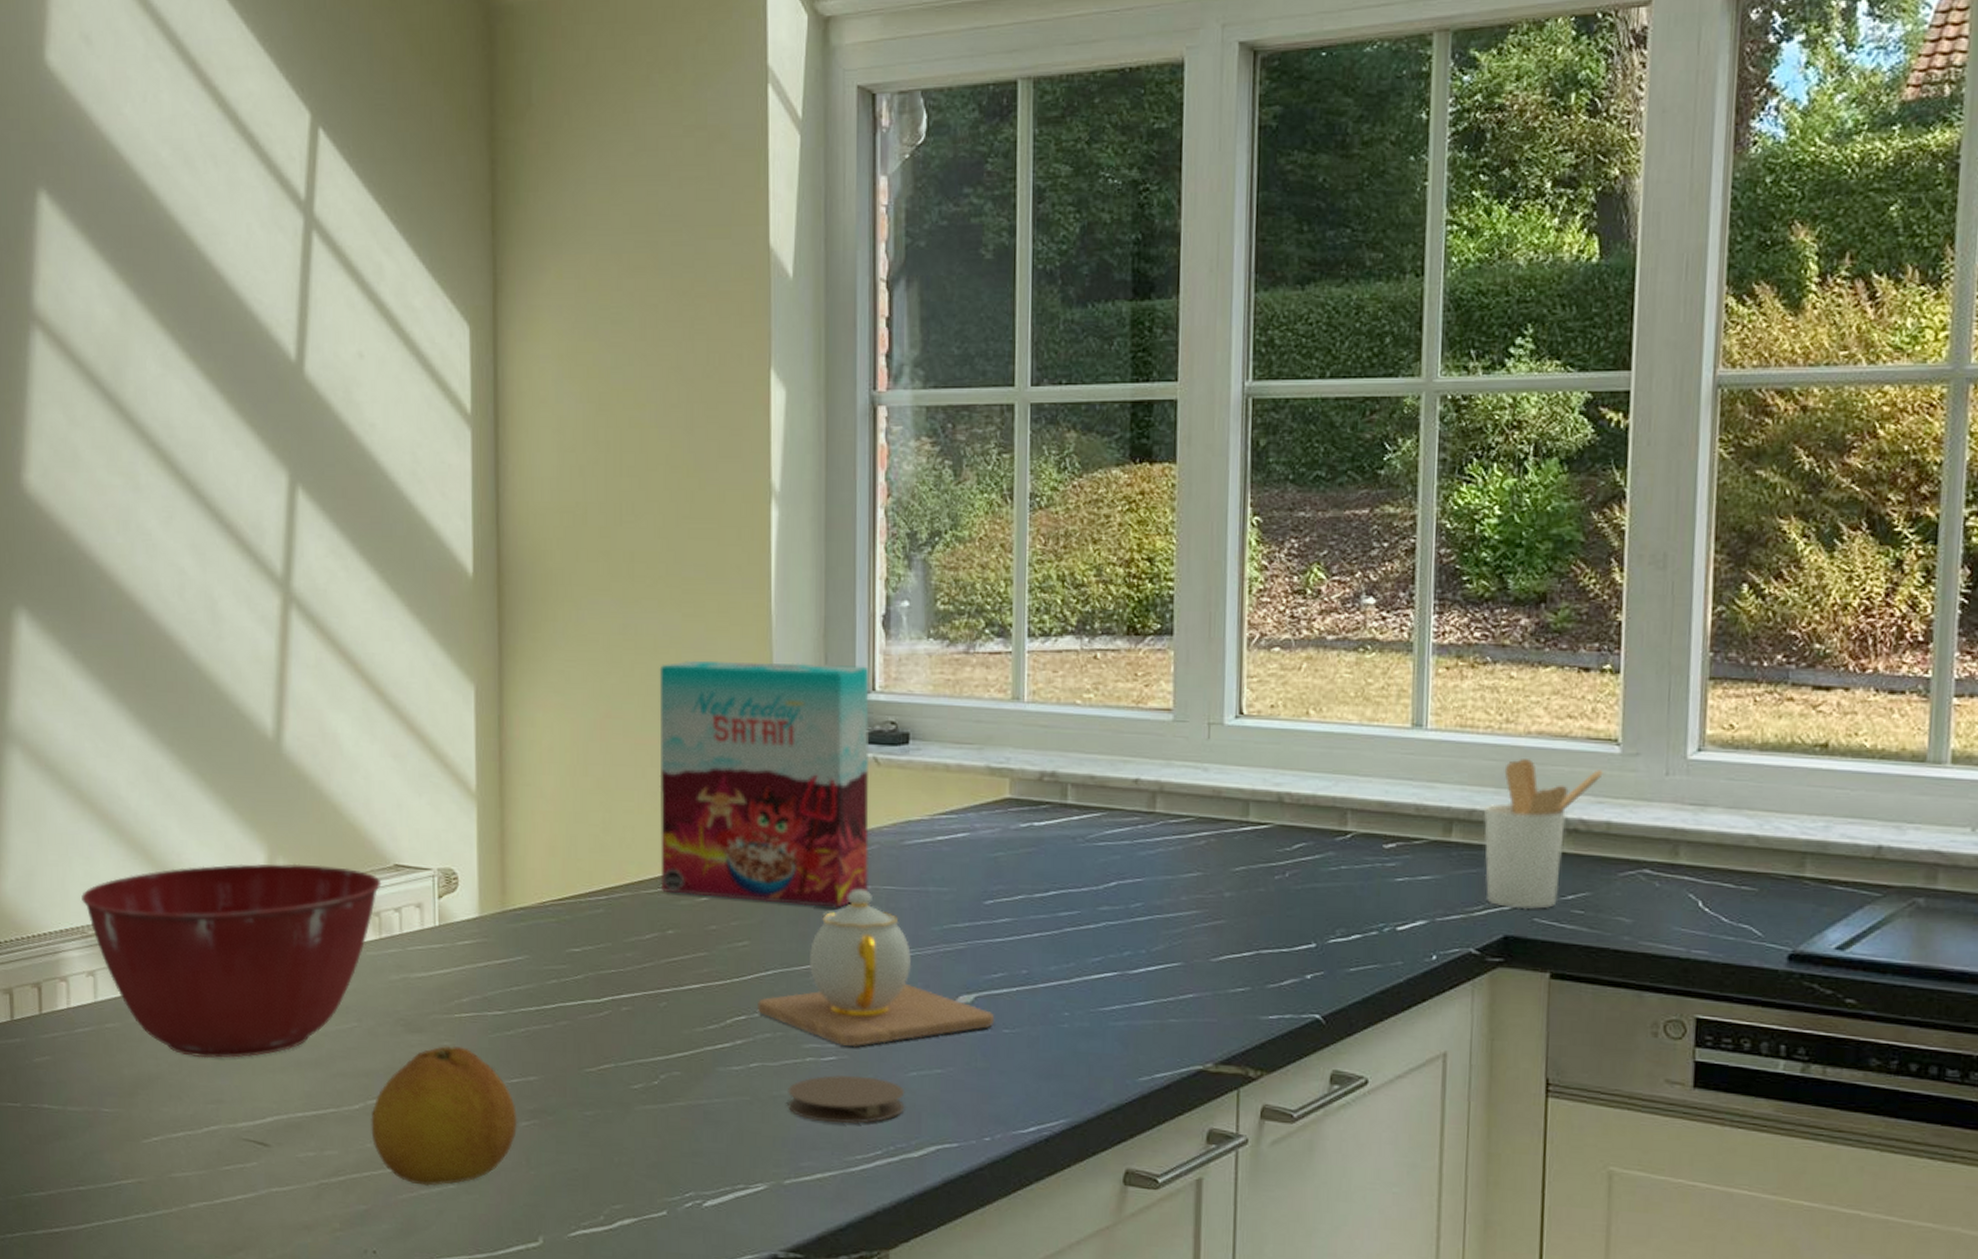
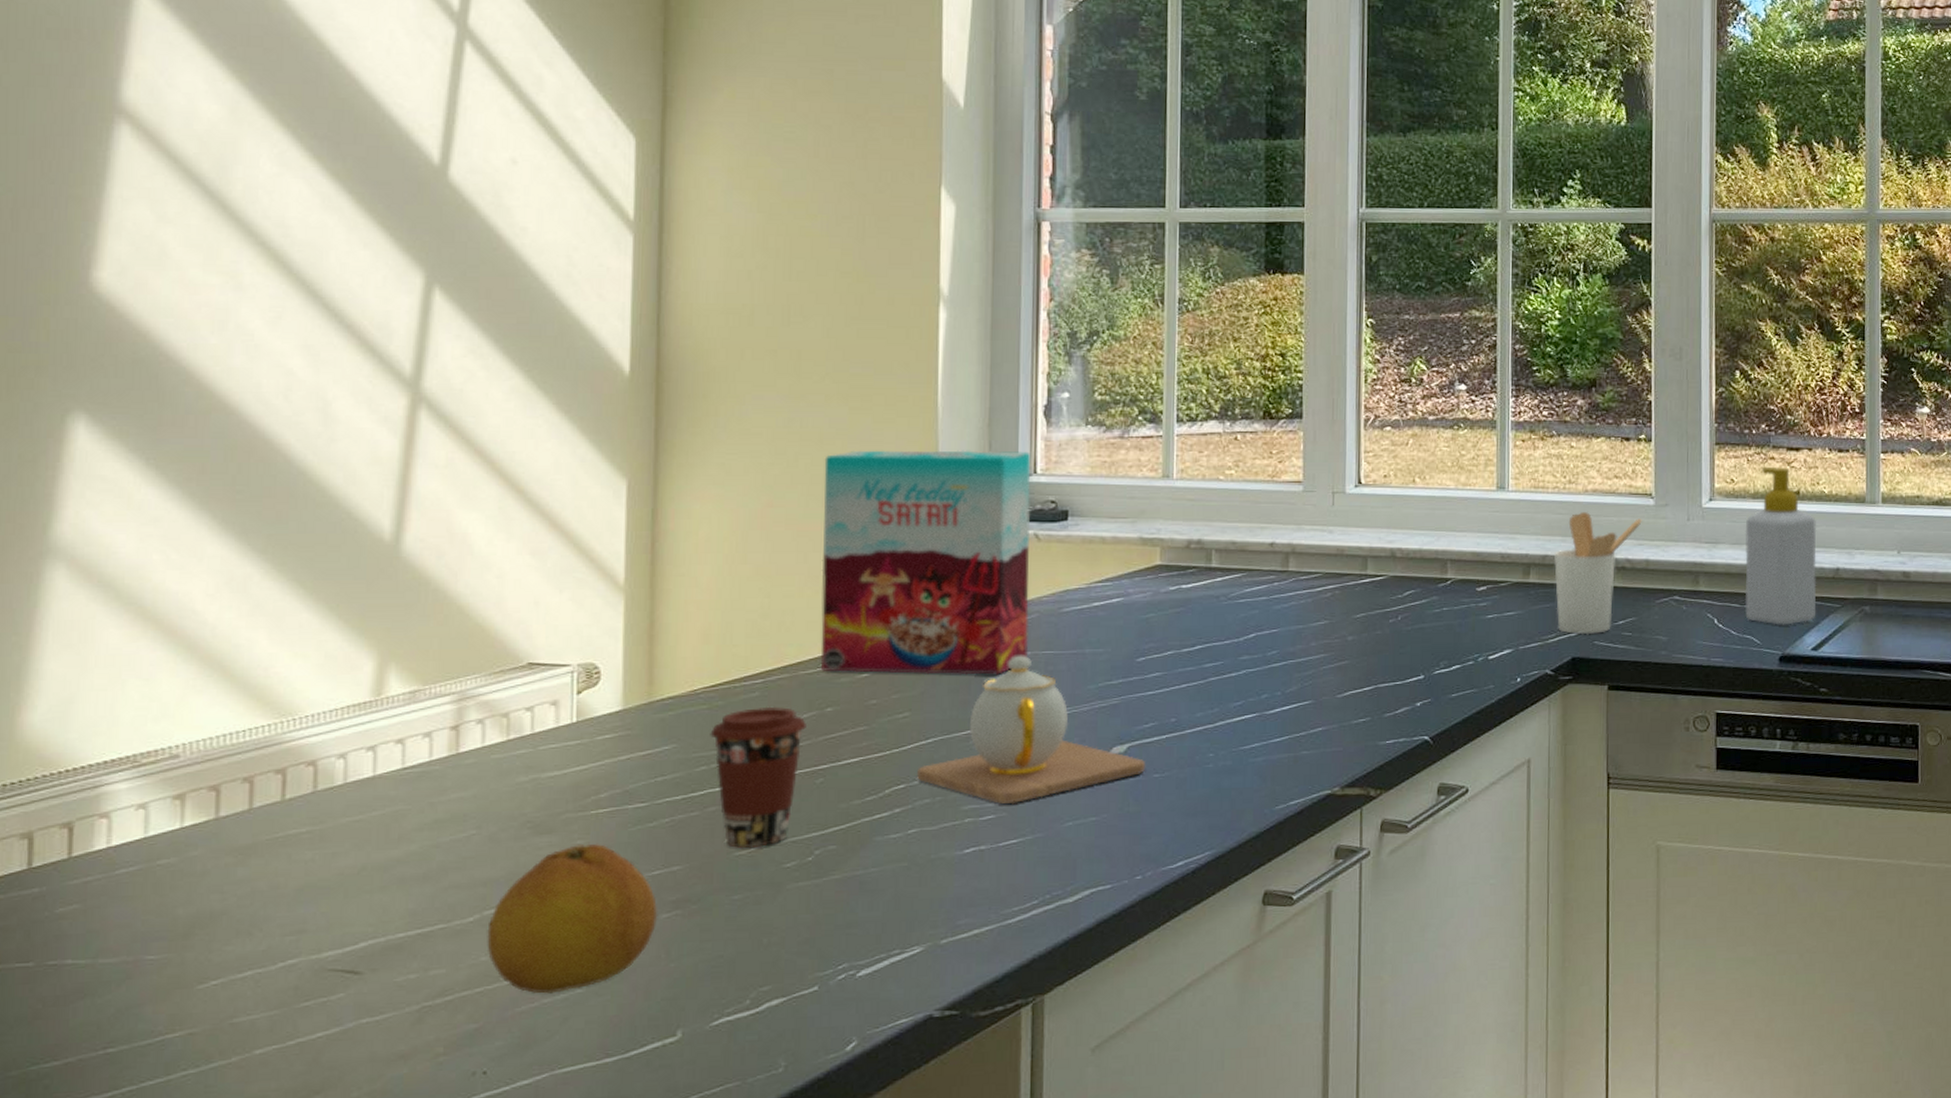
mixing bowl: present [81,863,382,1059] -> none [135,668,512,887]
coffee cup: none [559,924,649,1067] -> present [710,706,806,849]
coaster: present [788,1074,905,1124] -> none [946,831,1061,879]
soap bottle: none [1742,710,1852,915] -> present [1745,466,1817,625]

